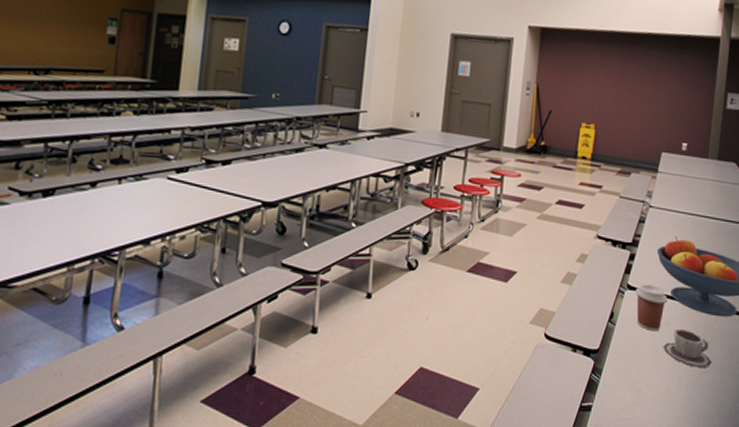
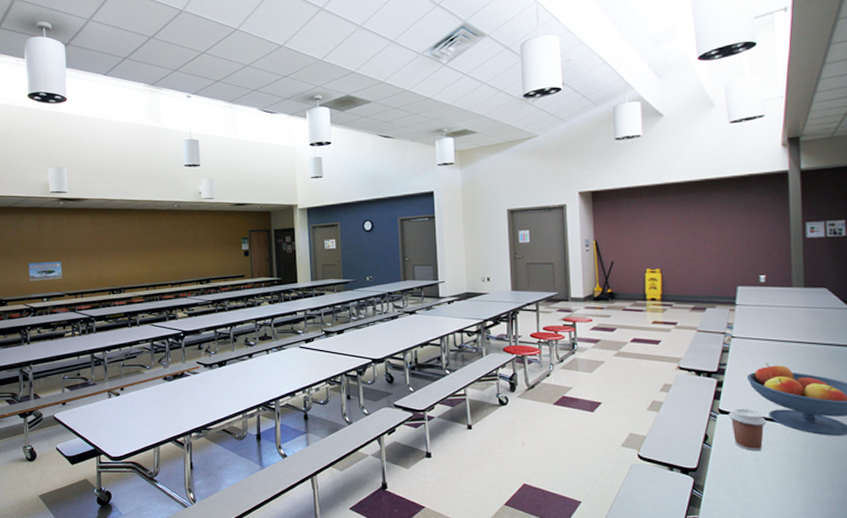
cup: present [663,328,712,367] -> none [768,448,829,484]

